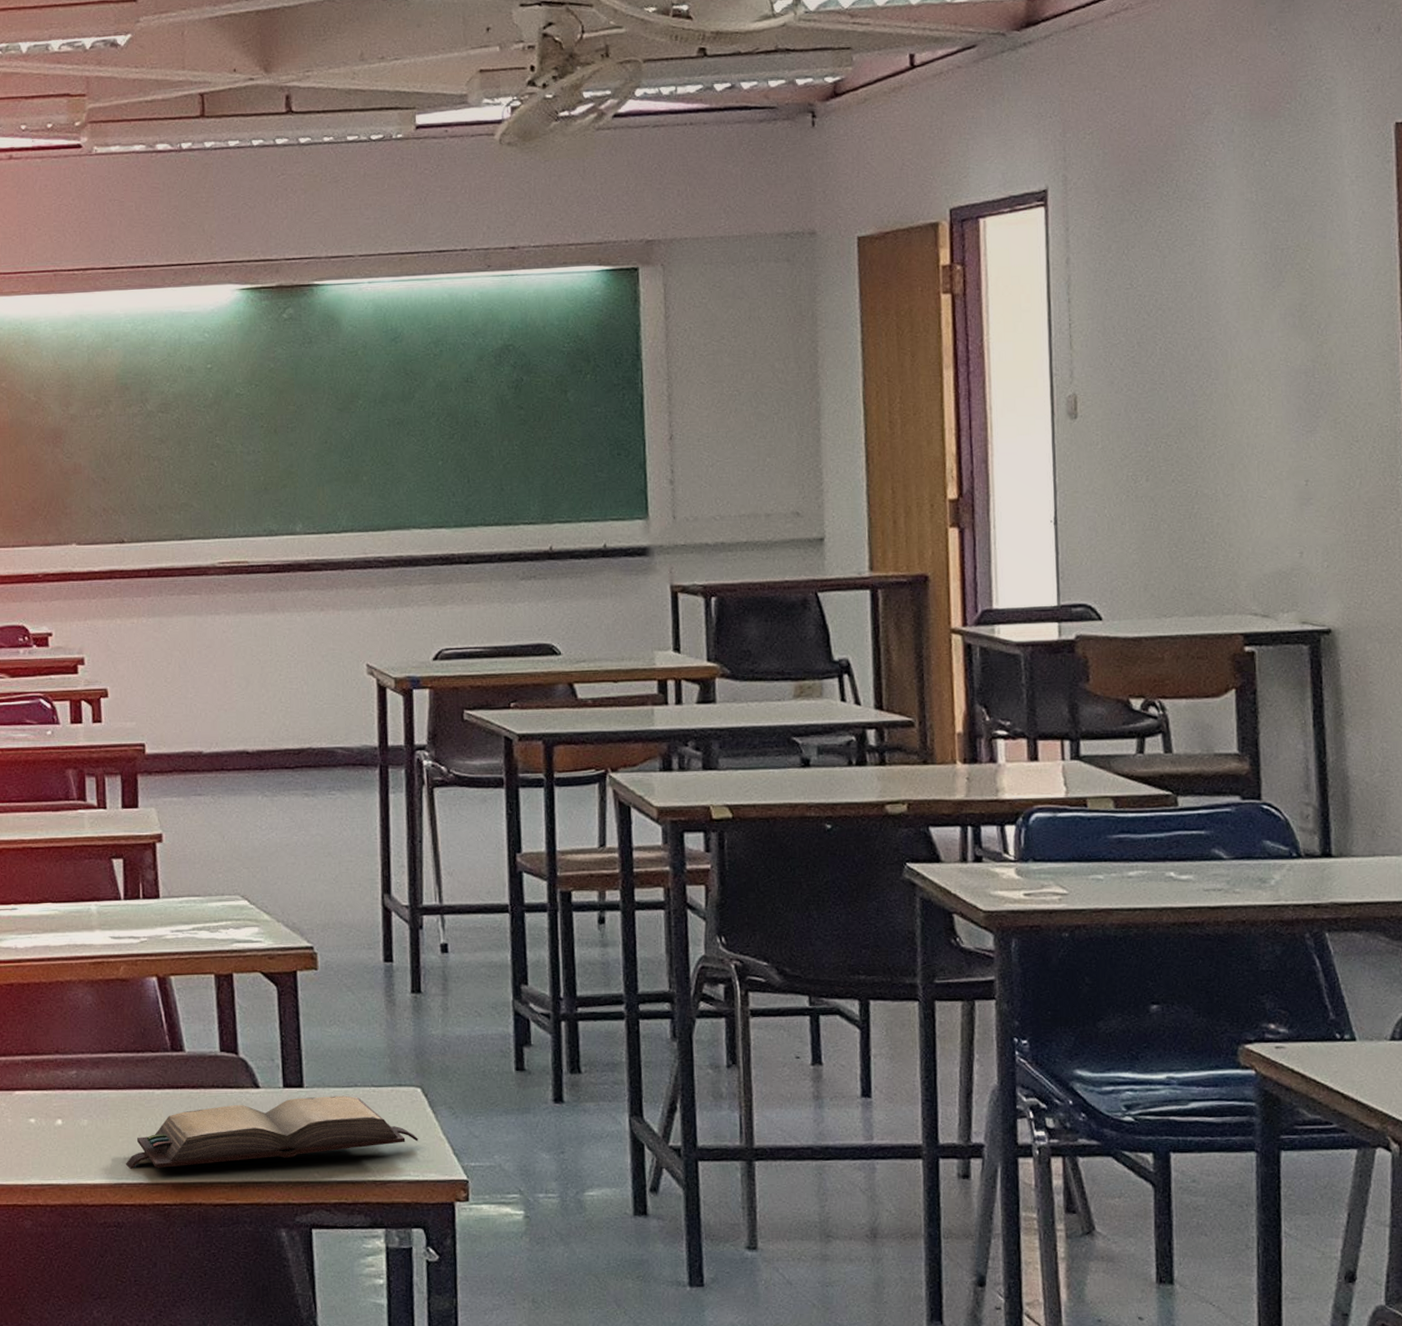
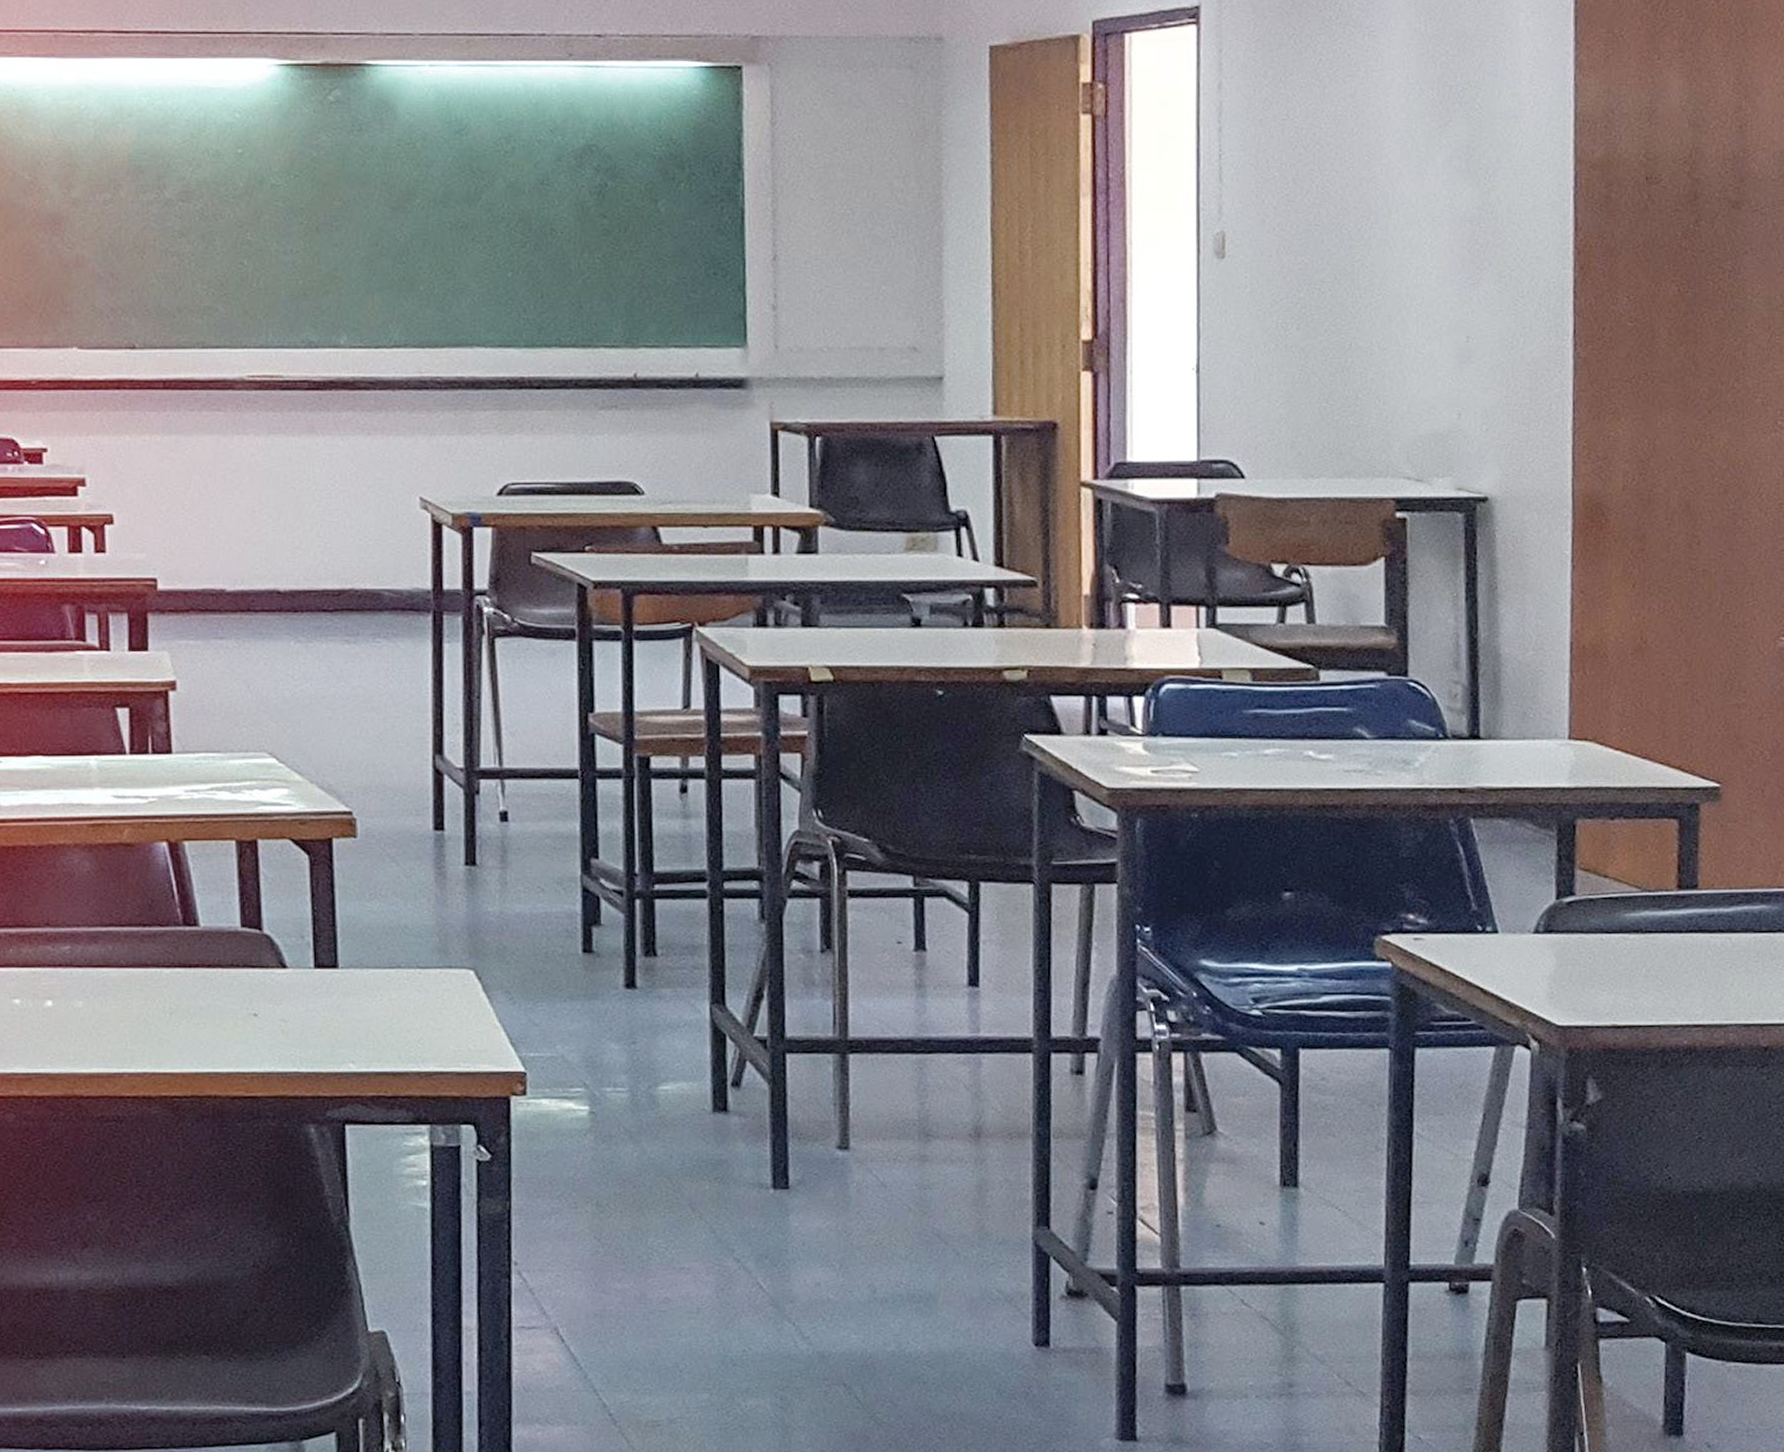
hardback book: present [125,1095,418,1169] -> none [127,977,470,1057]

